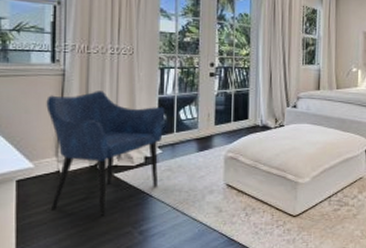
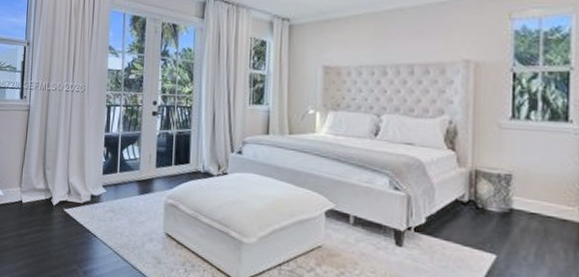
armchair: present [46,91,165,217] -> none [13,126,110,251]

